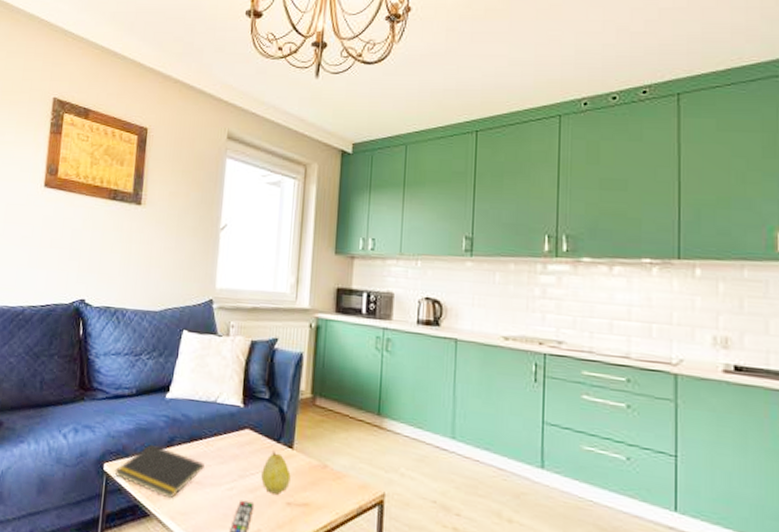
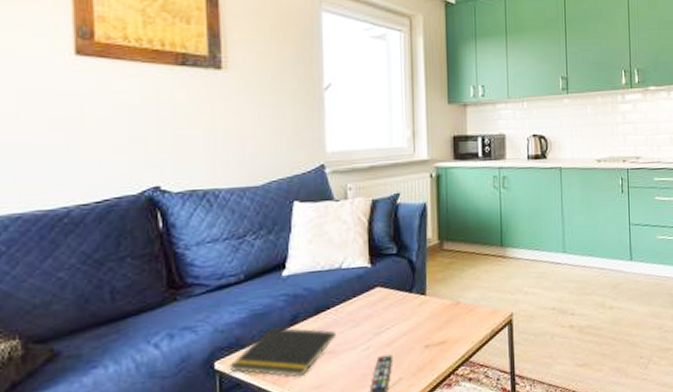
fruit: present [261,451,291,495] -> none [397,301,426,342]

